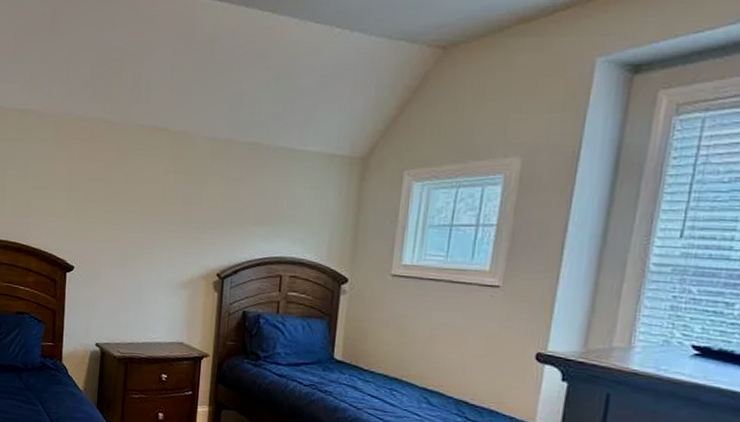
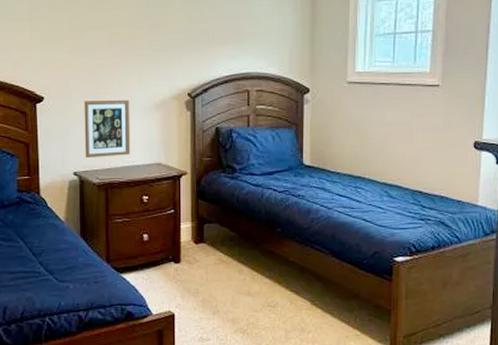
picture frame: none [108,273,158,332] -> present [84,99,131,158]

